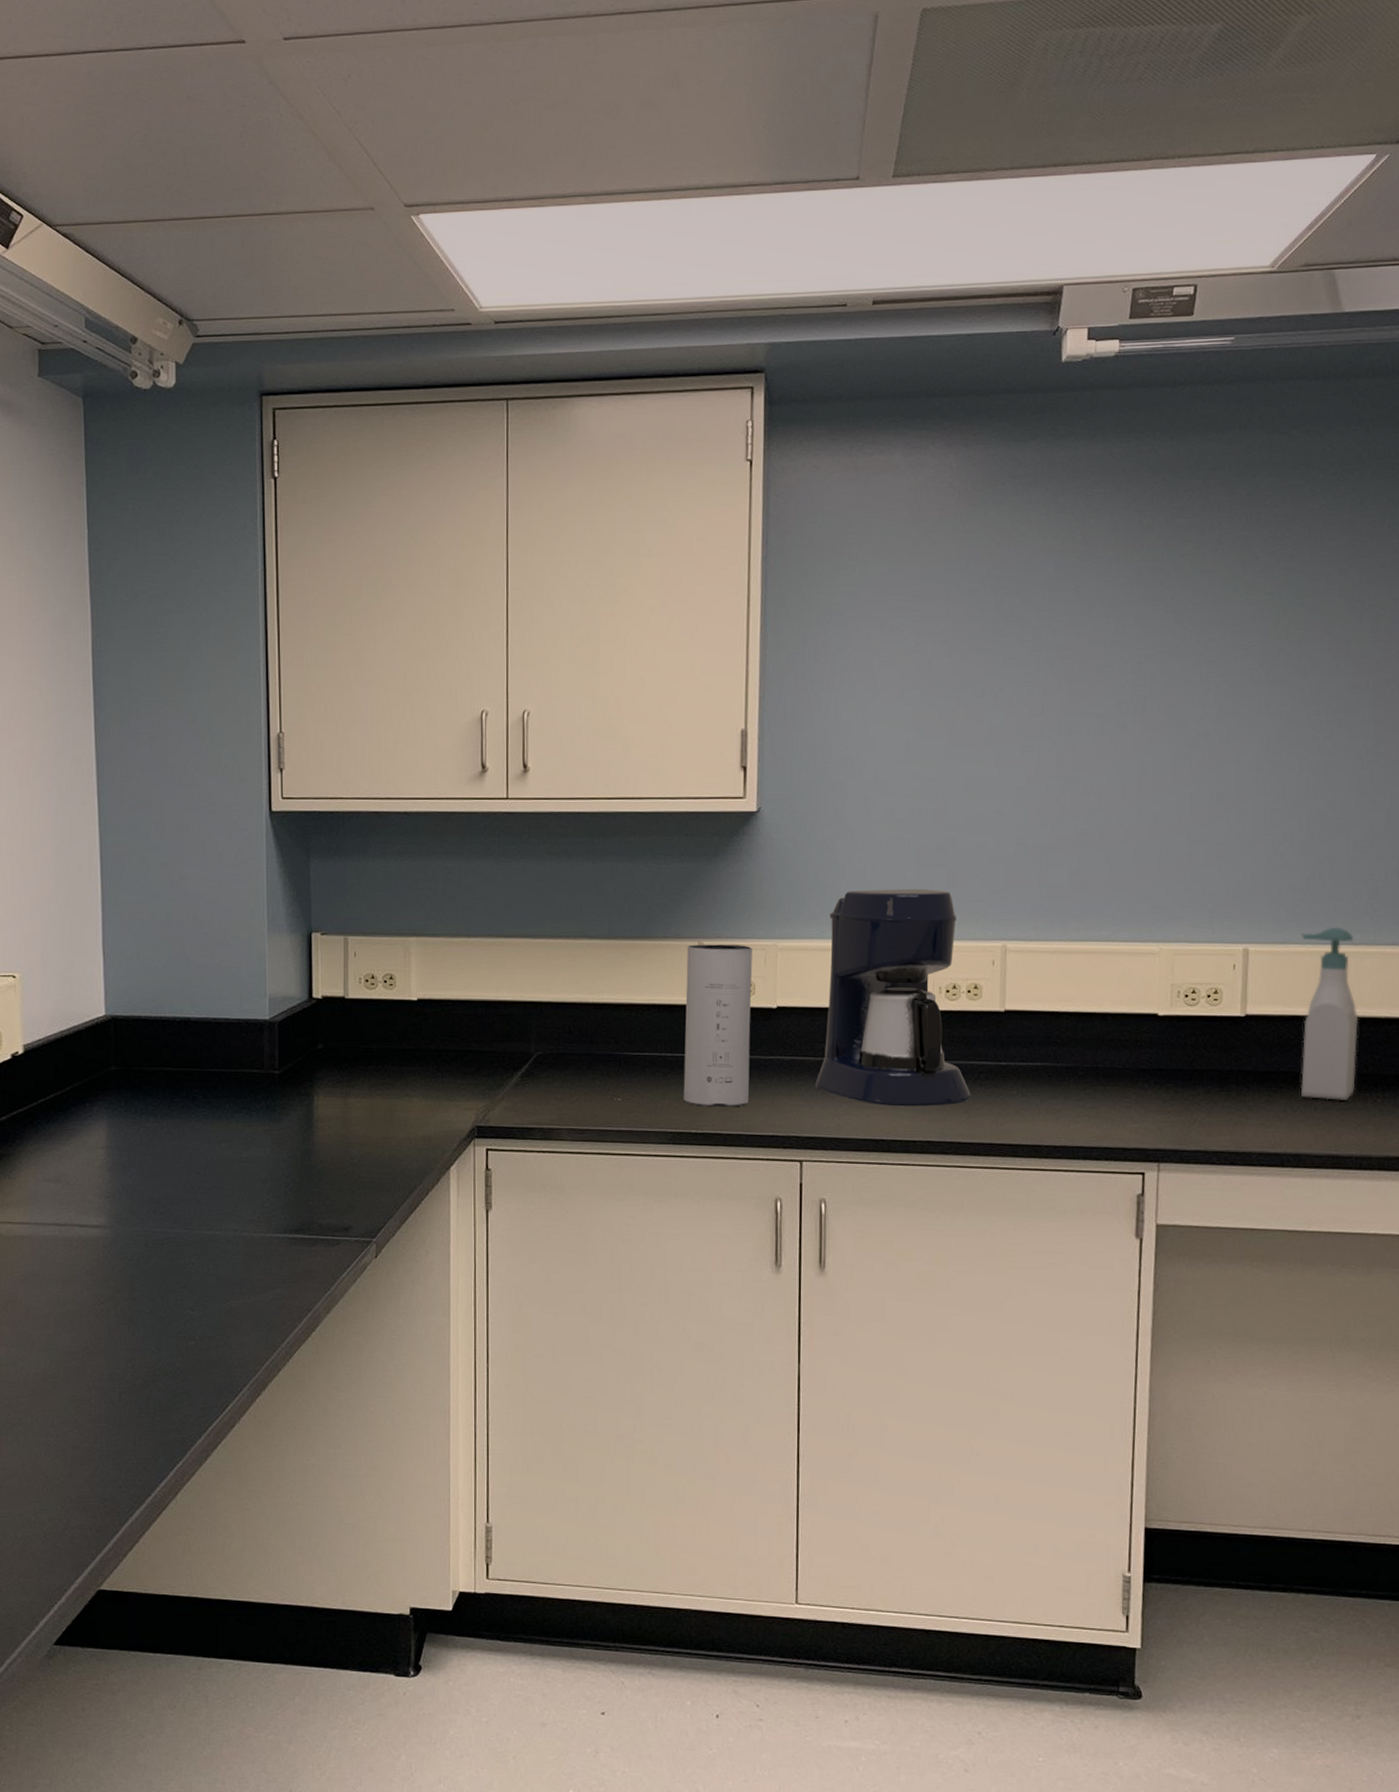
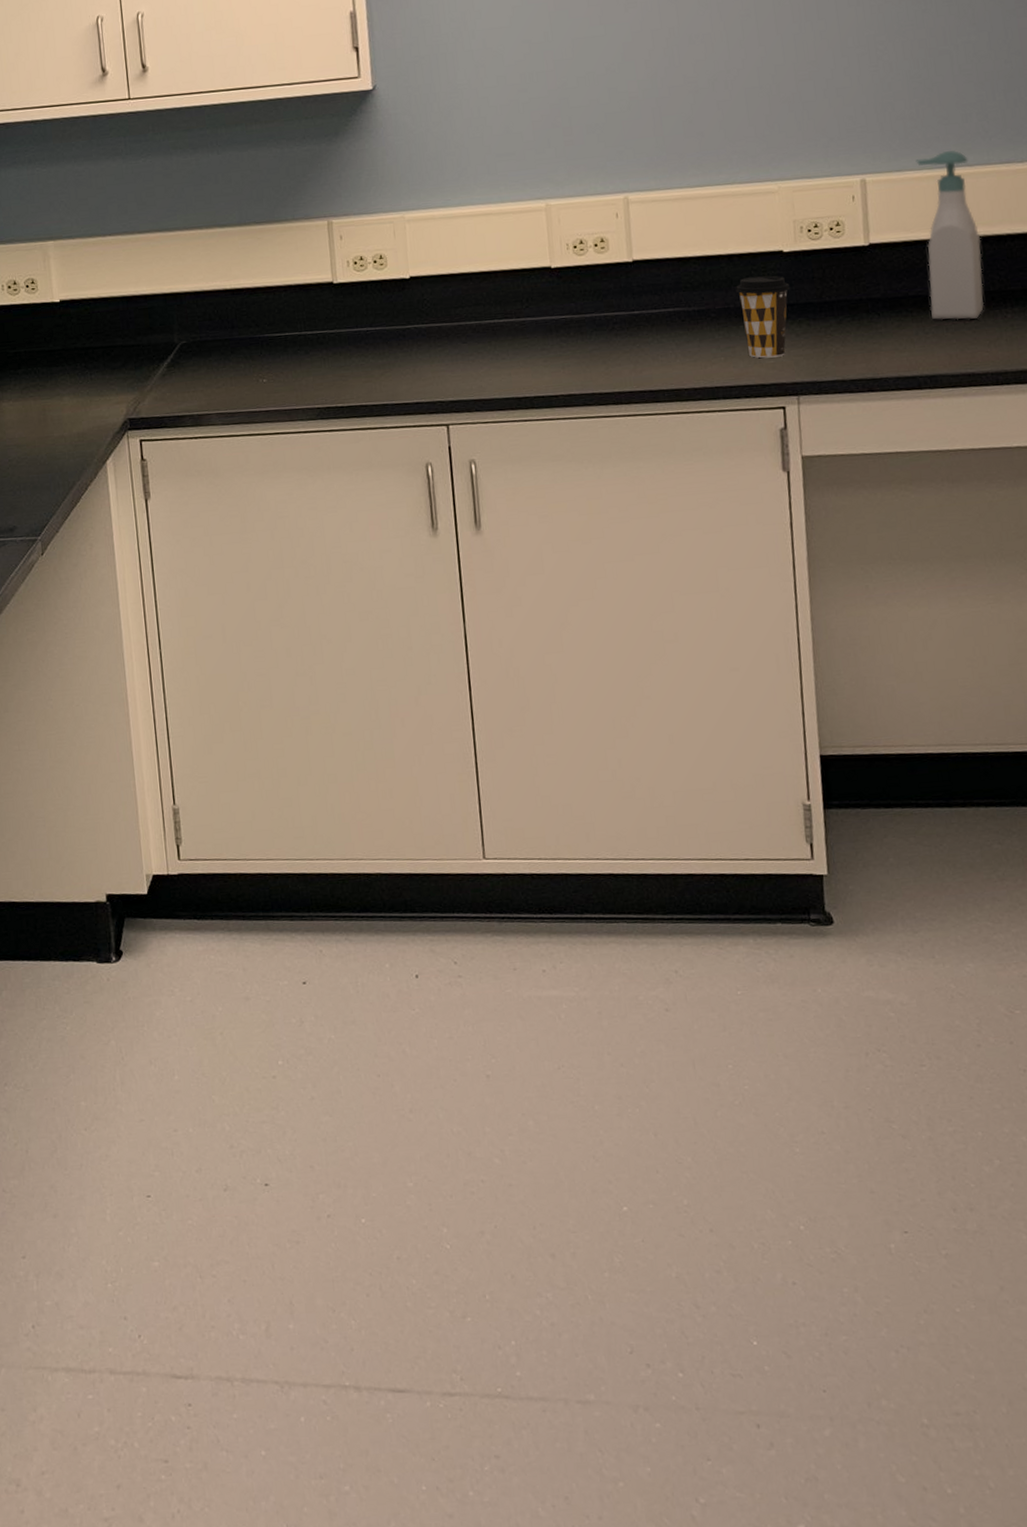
speaker: present [683,944,753,1108] -> none [317,219,391,381]
coffee maker: present [815,888,971,1107] -> none [453,149,608,364]
coffee cup: none [1106,1038,1161,1122] -> present [736,276,790,358]

